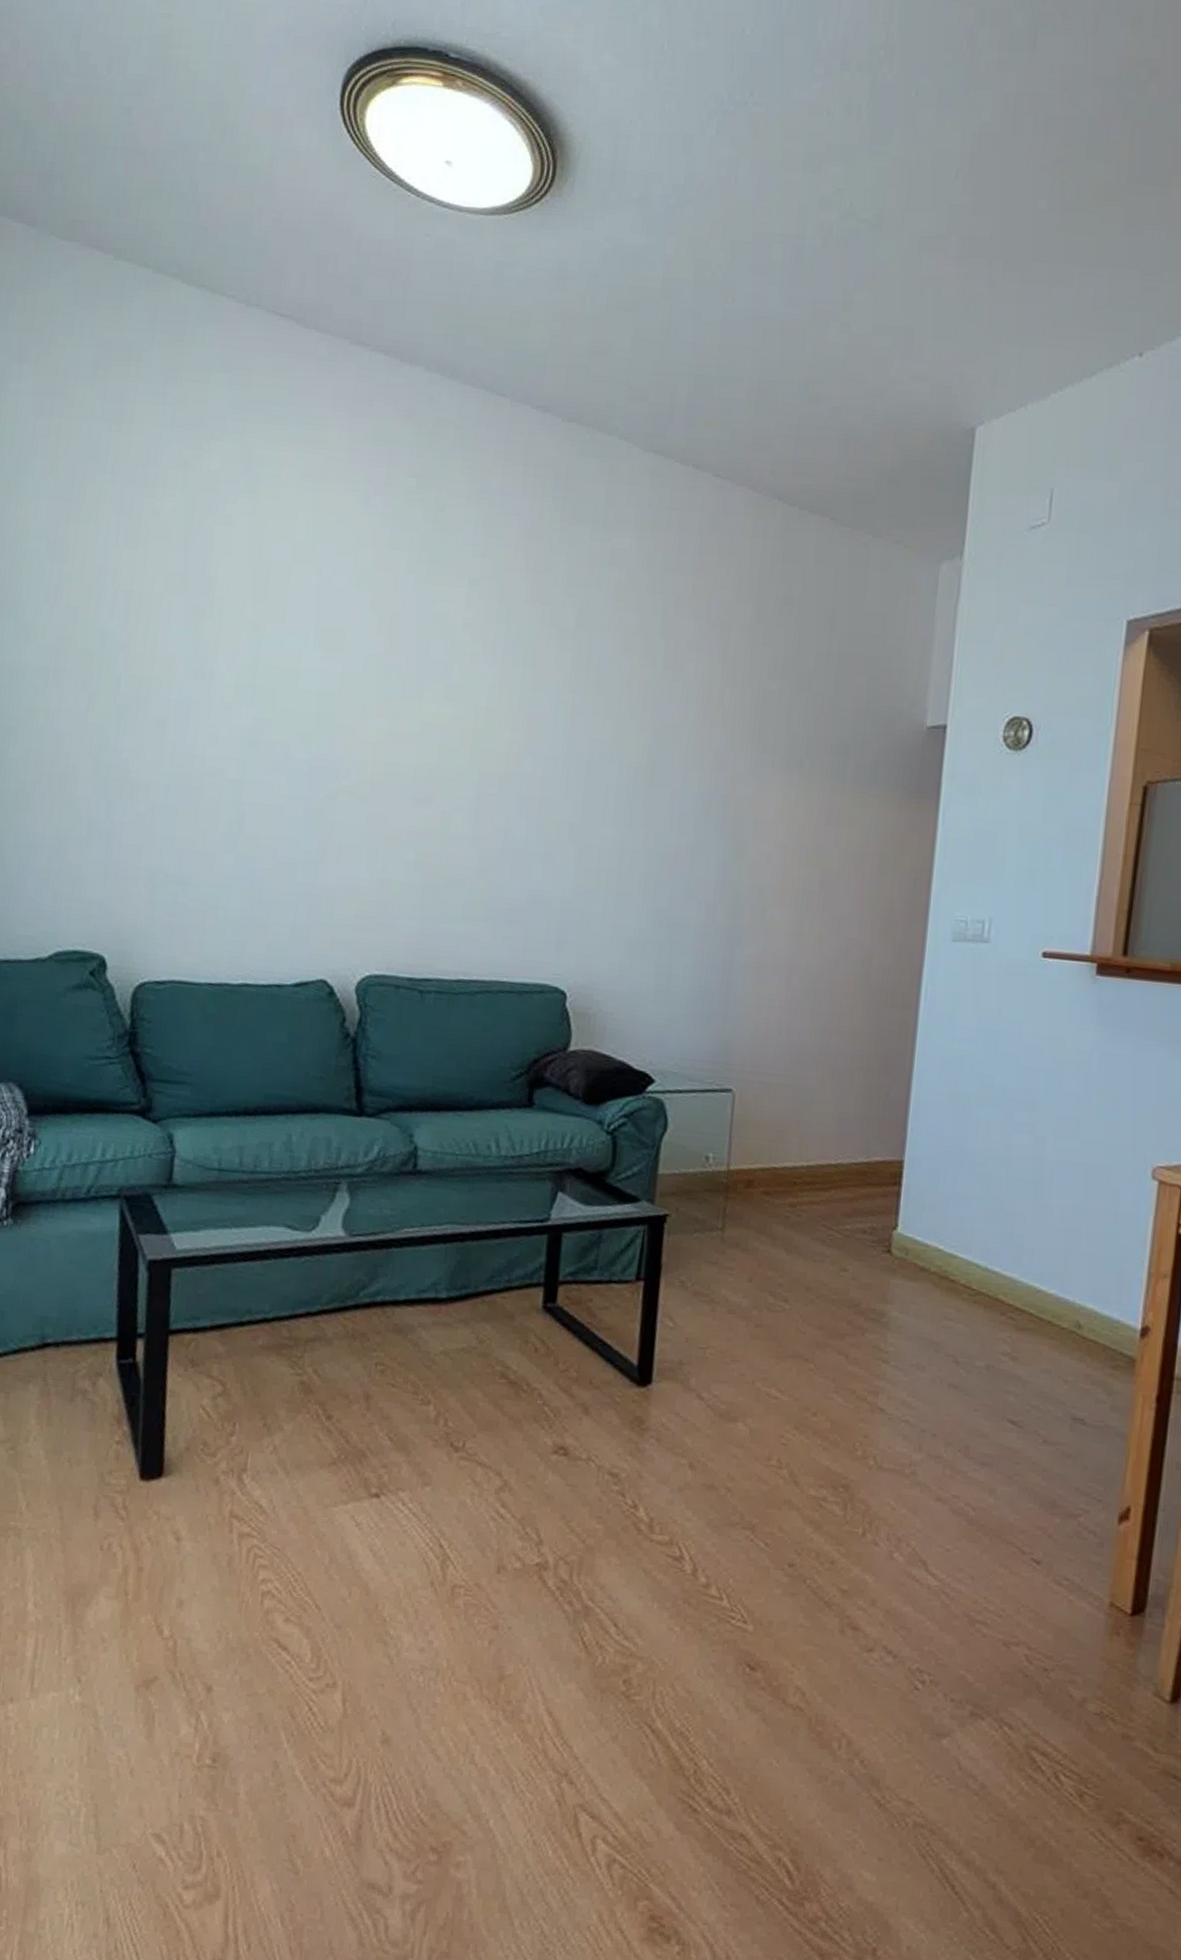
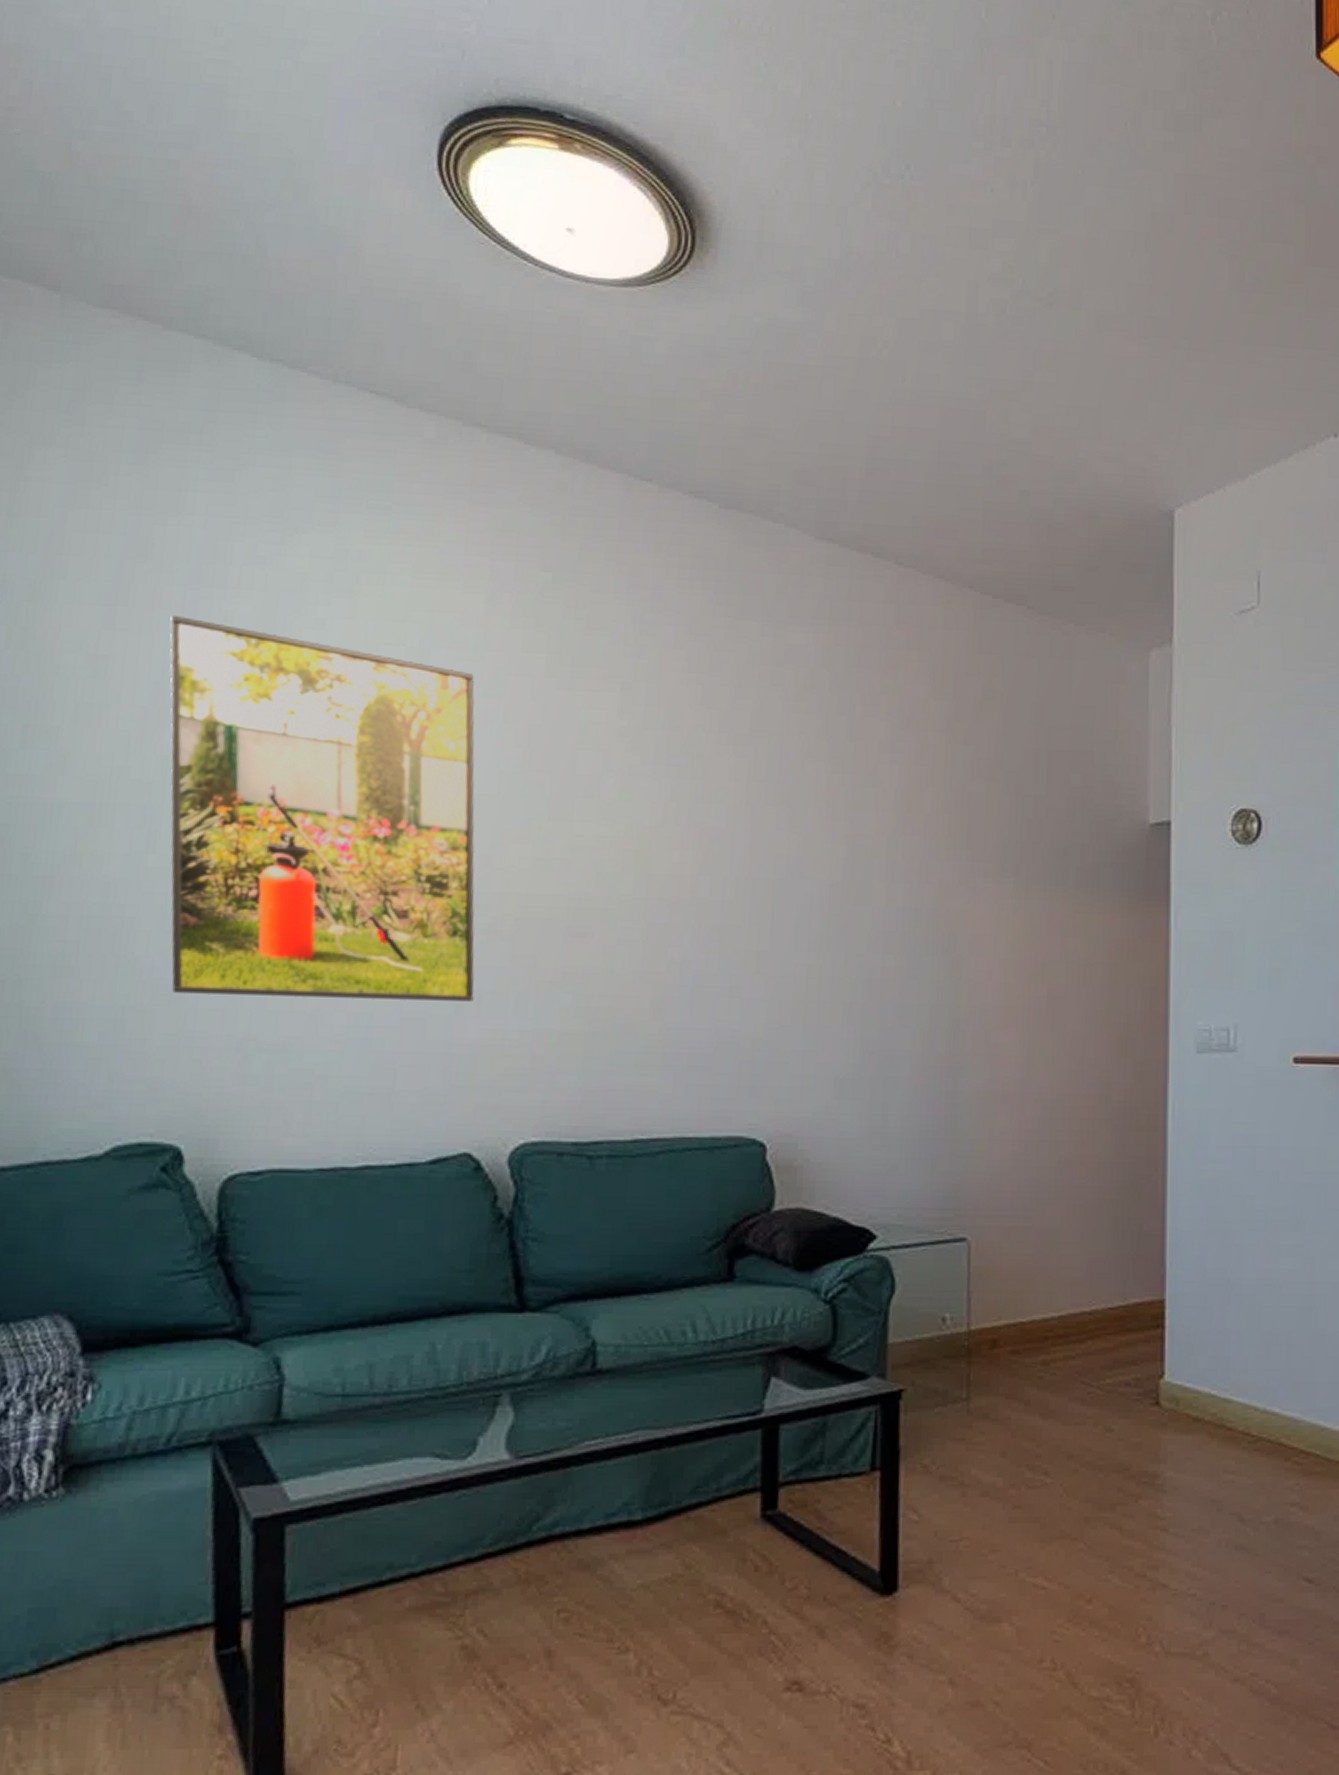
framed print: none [102,509,349,852] -> present [169,614,475,1002]

